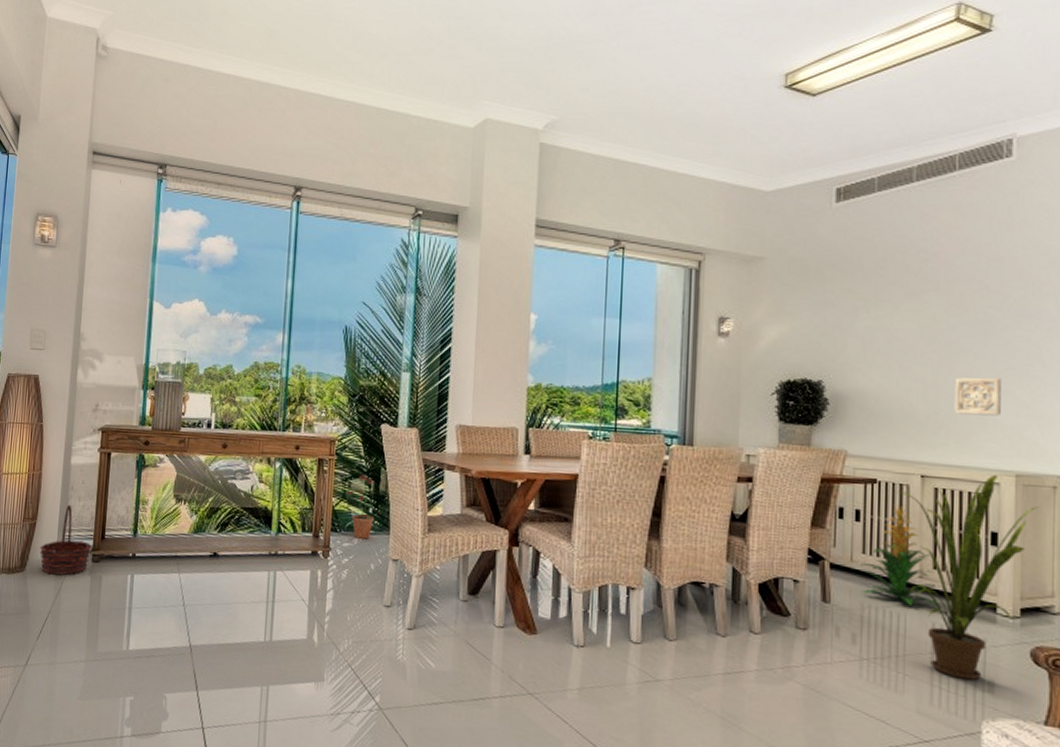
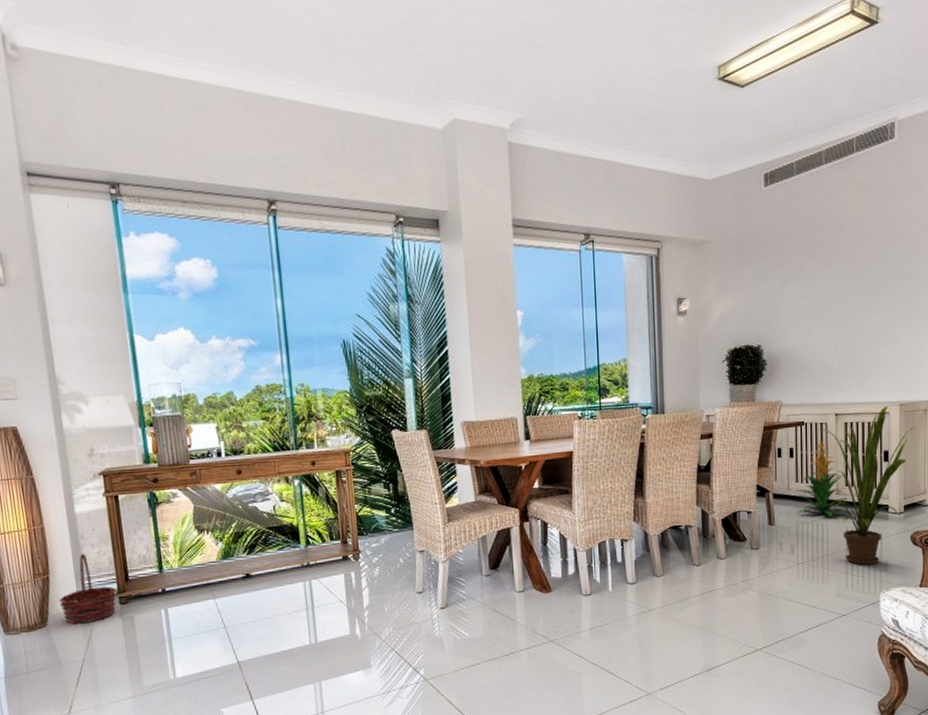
potted plant: present [347,474,374,539] -> none [368,479,397,538]
wall ornament: present [954,377,1001,416] -> none [857,328,889,361]

